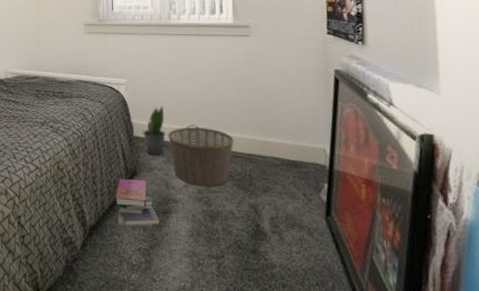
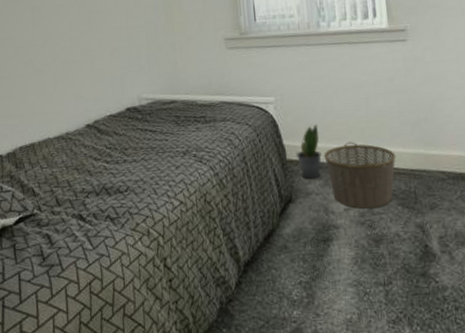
books: present [116,178,160,227] -> none [271,206,320,259]

